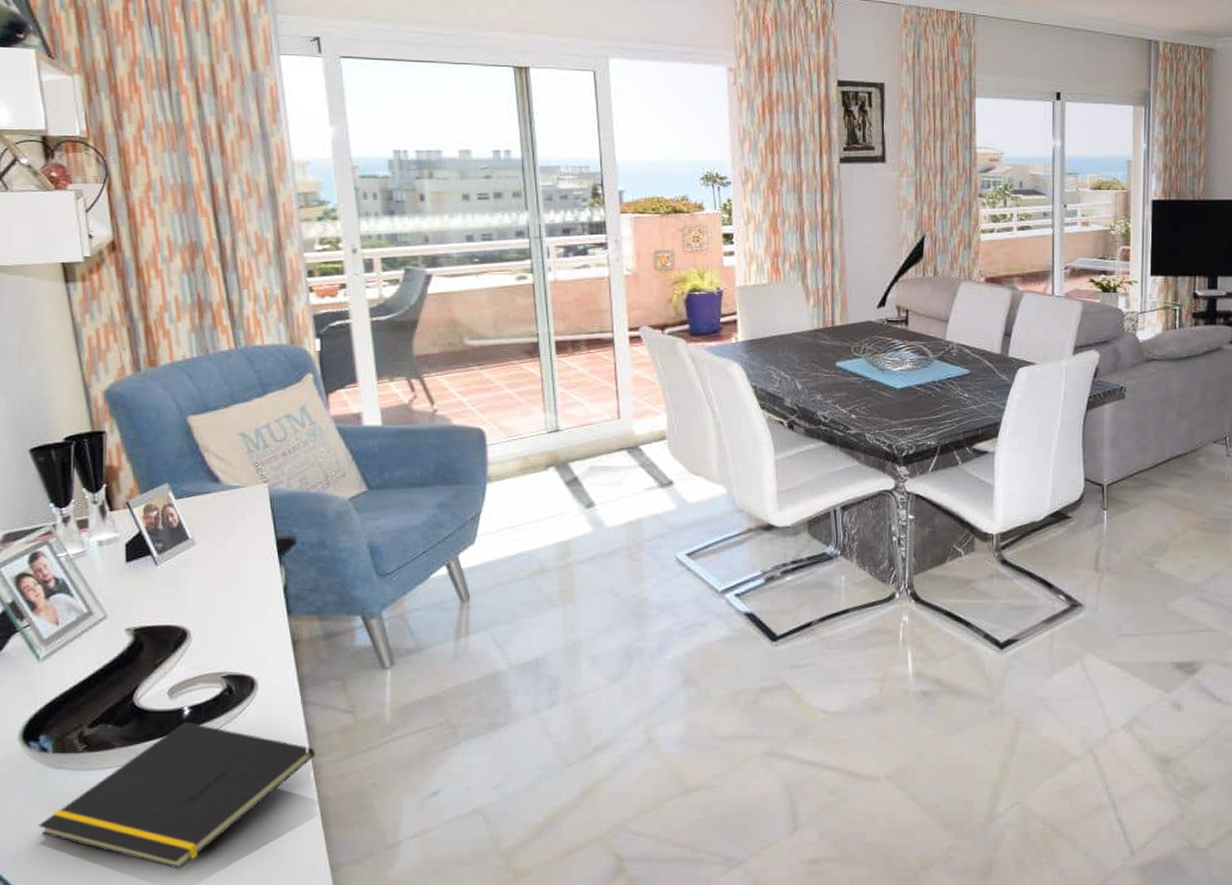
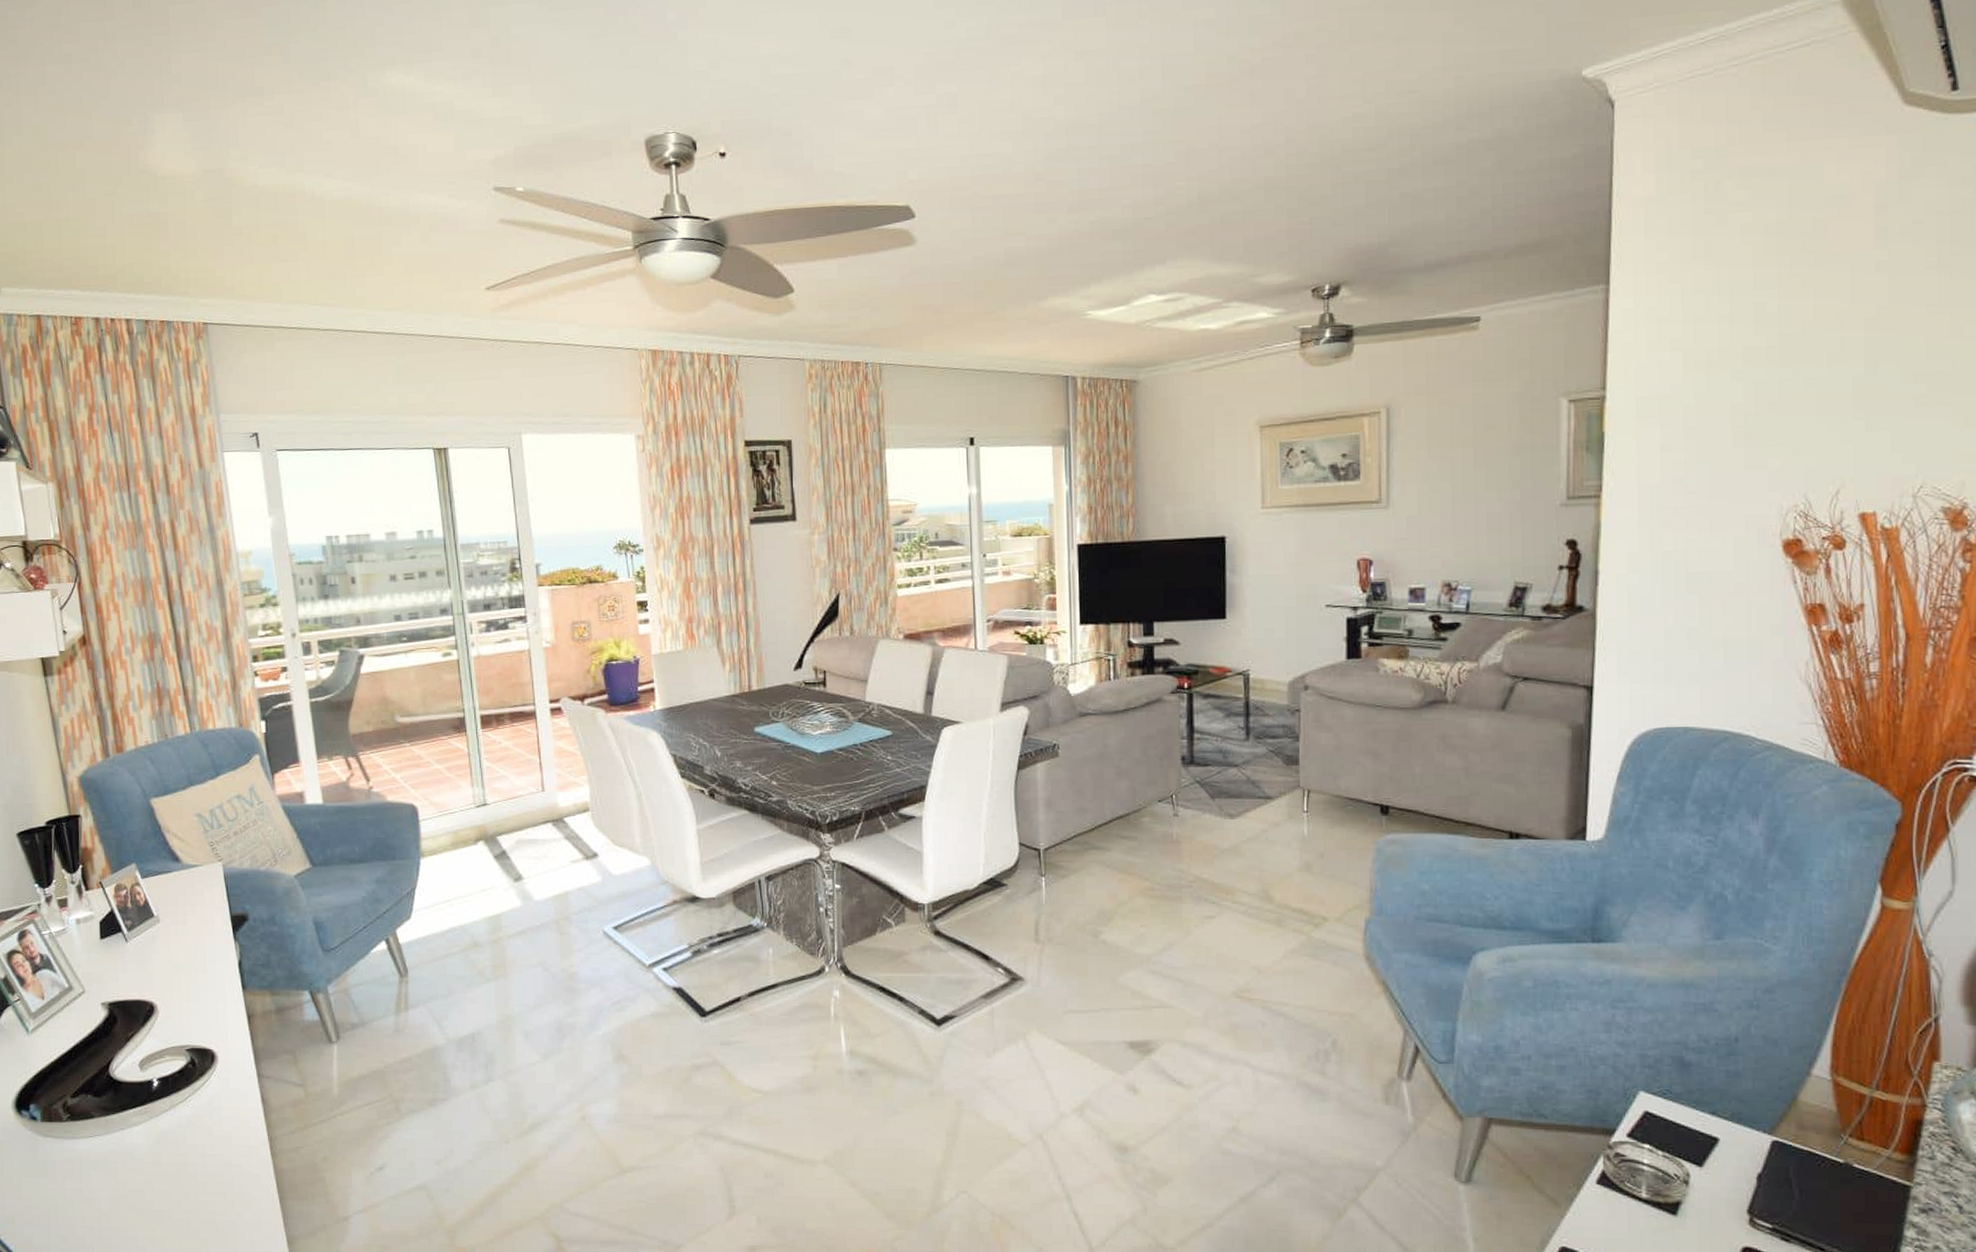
notepad: present [38,722,315,870] -> none [30,1094,271,1237]

